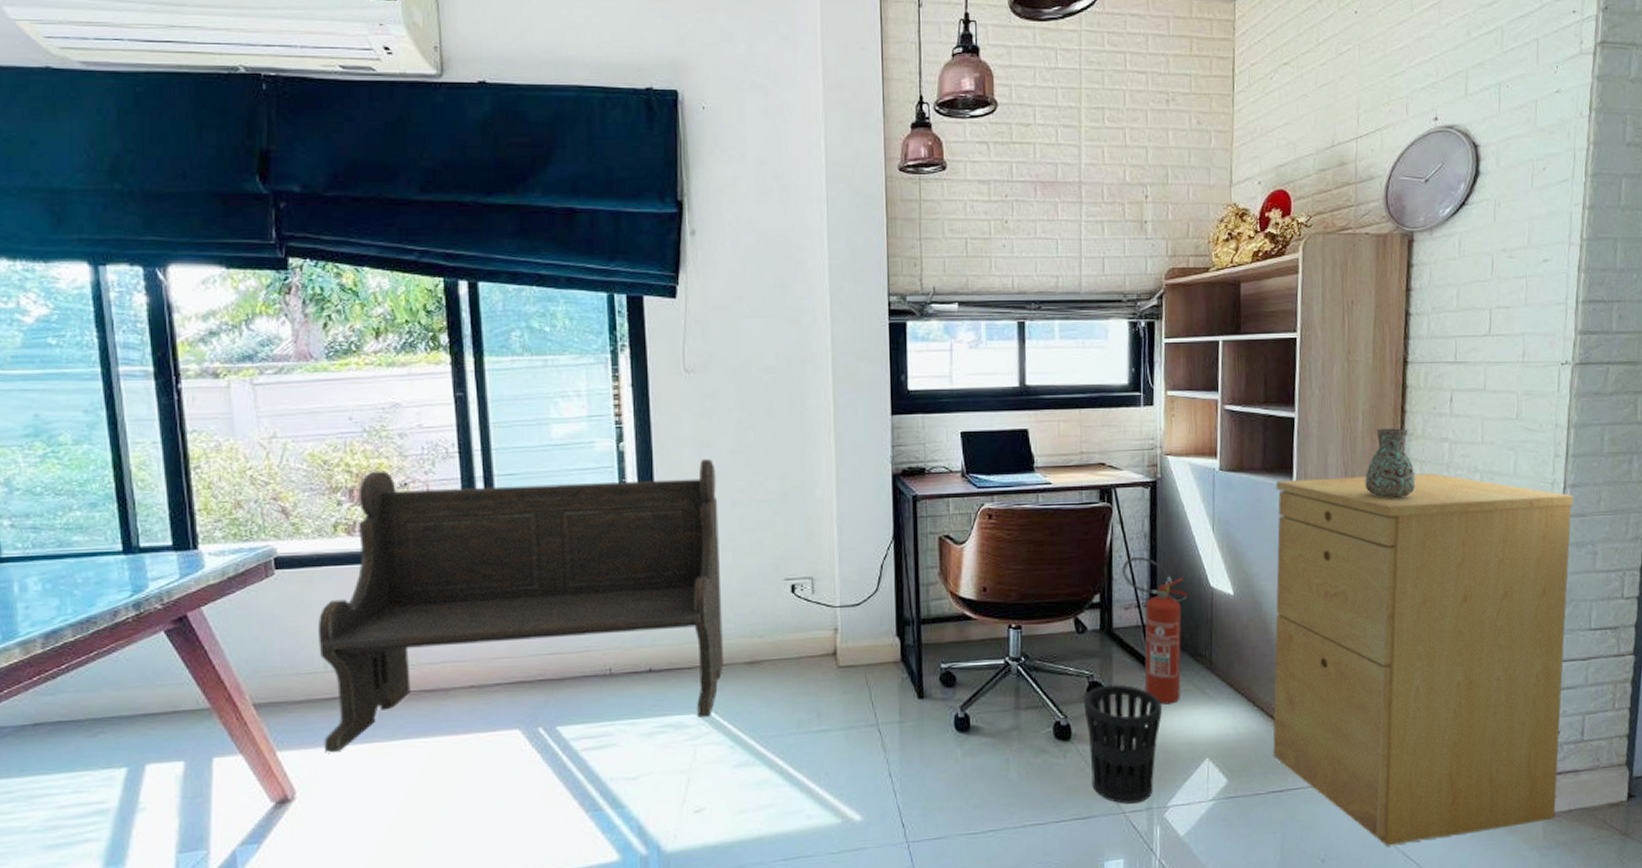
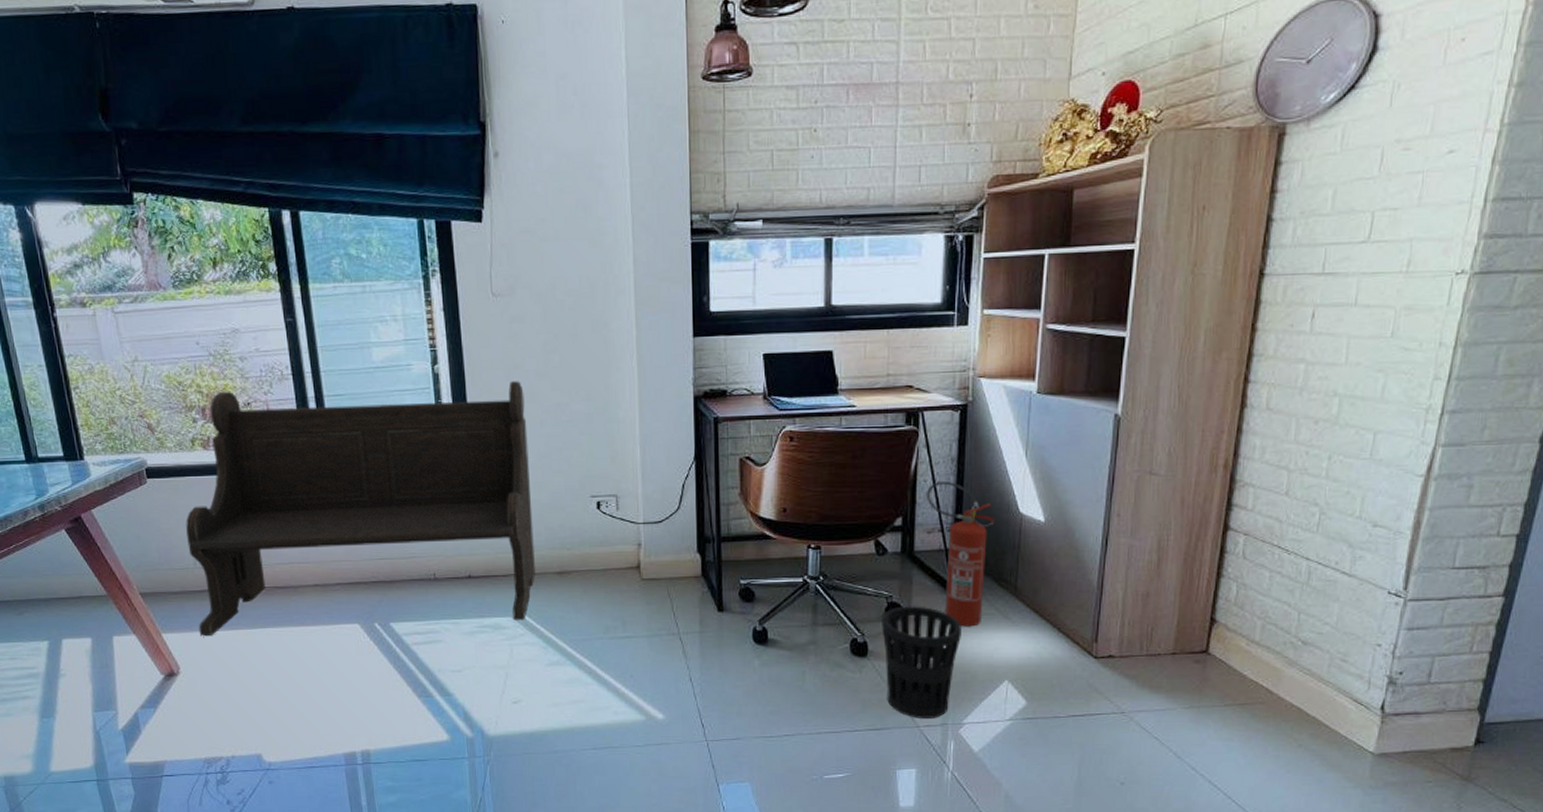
filing cabinet: present [1273,473,1574,846] -> none [1077,397,1452,774]
decorative vase: present [1365,428,1416,498] -> none [1201,348,1261,424]

